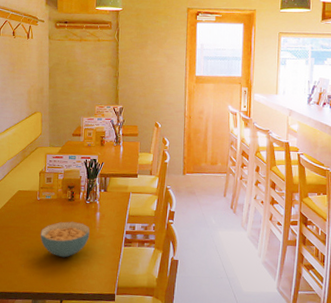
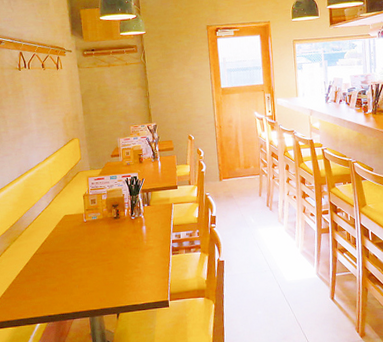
cereal bowl: present [41,221,90,258] -> none [91,238,138,273]

